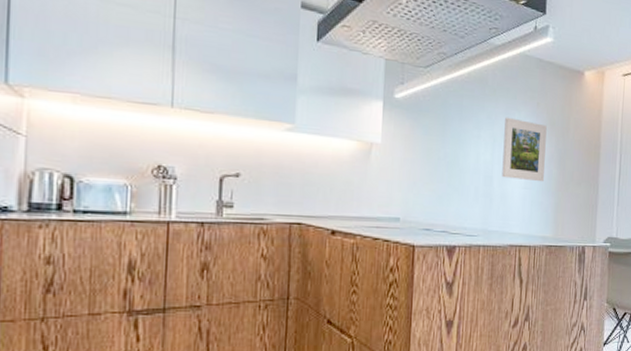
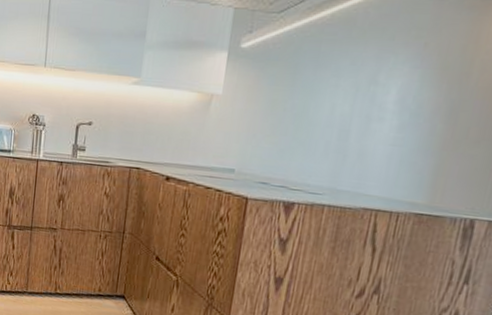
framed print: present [502,117,547,182] -> none [362,62,436,139]

